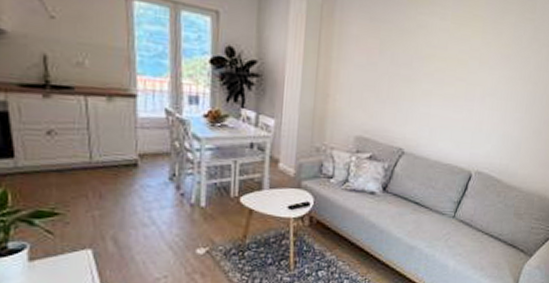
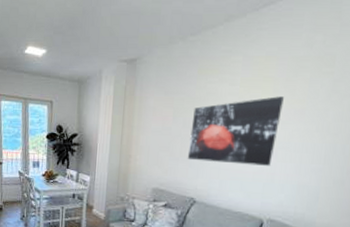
wall art: none [395,38,492,114] -> present [187,96,284,166]

